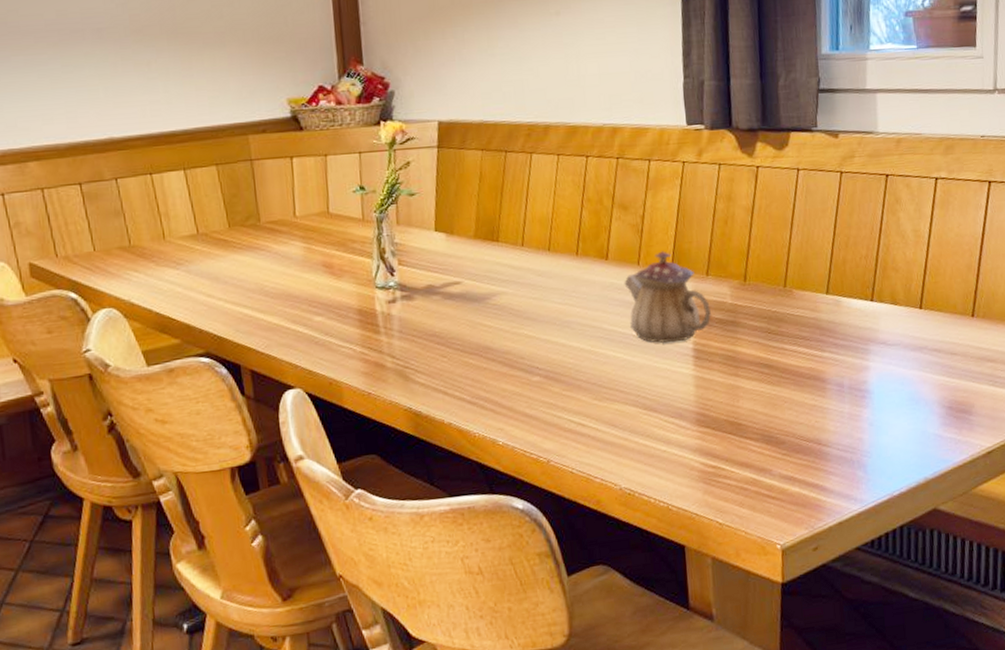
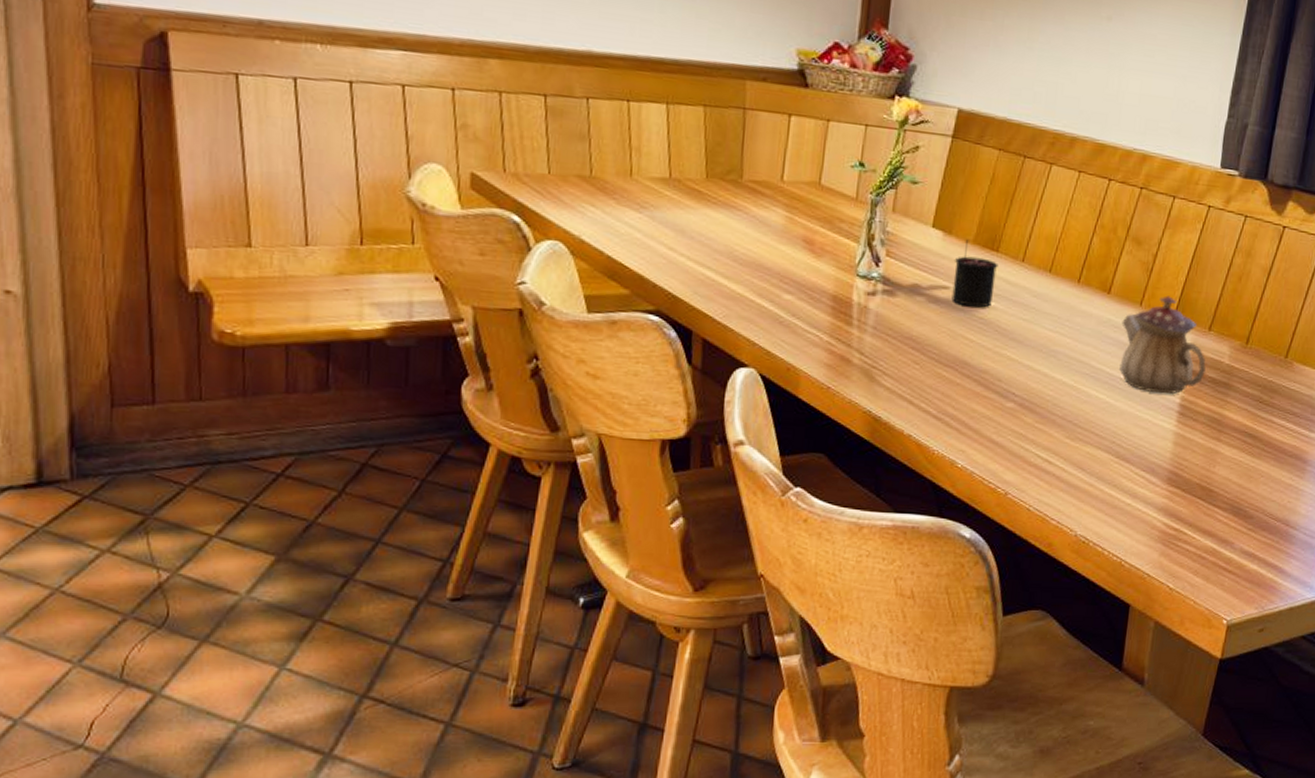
candle: none [460,236,502,297] -> present [951,239,999,308]

